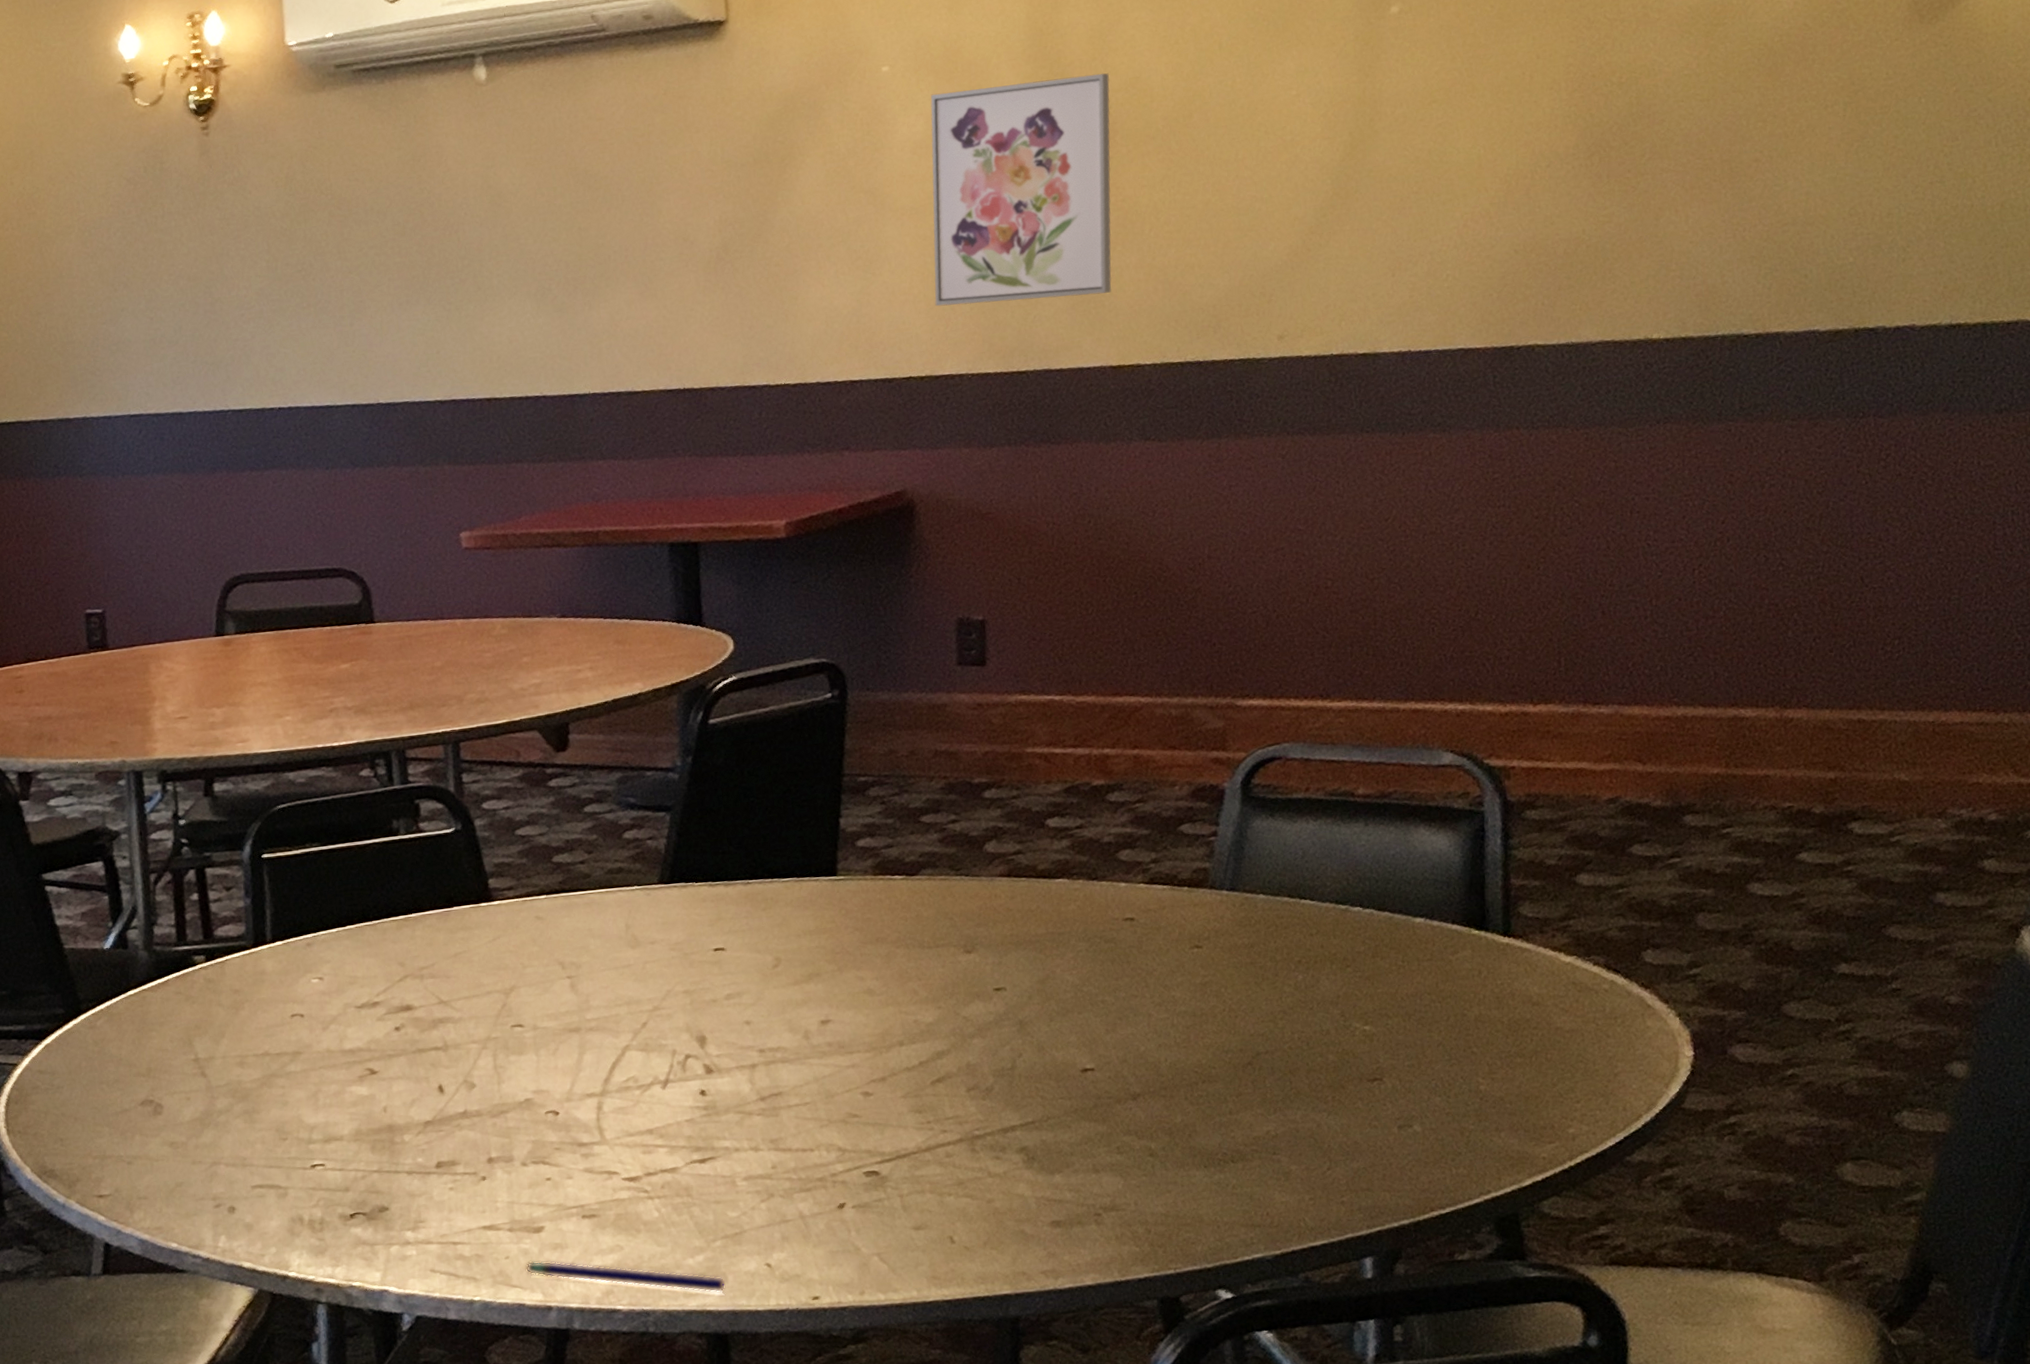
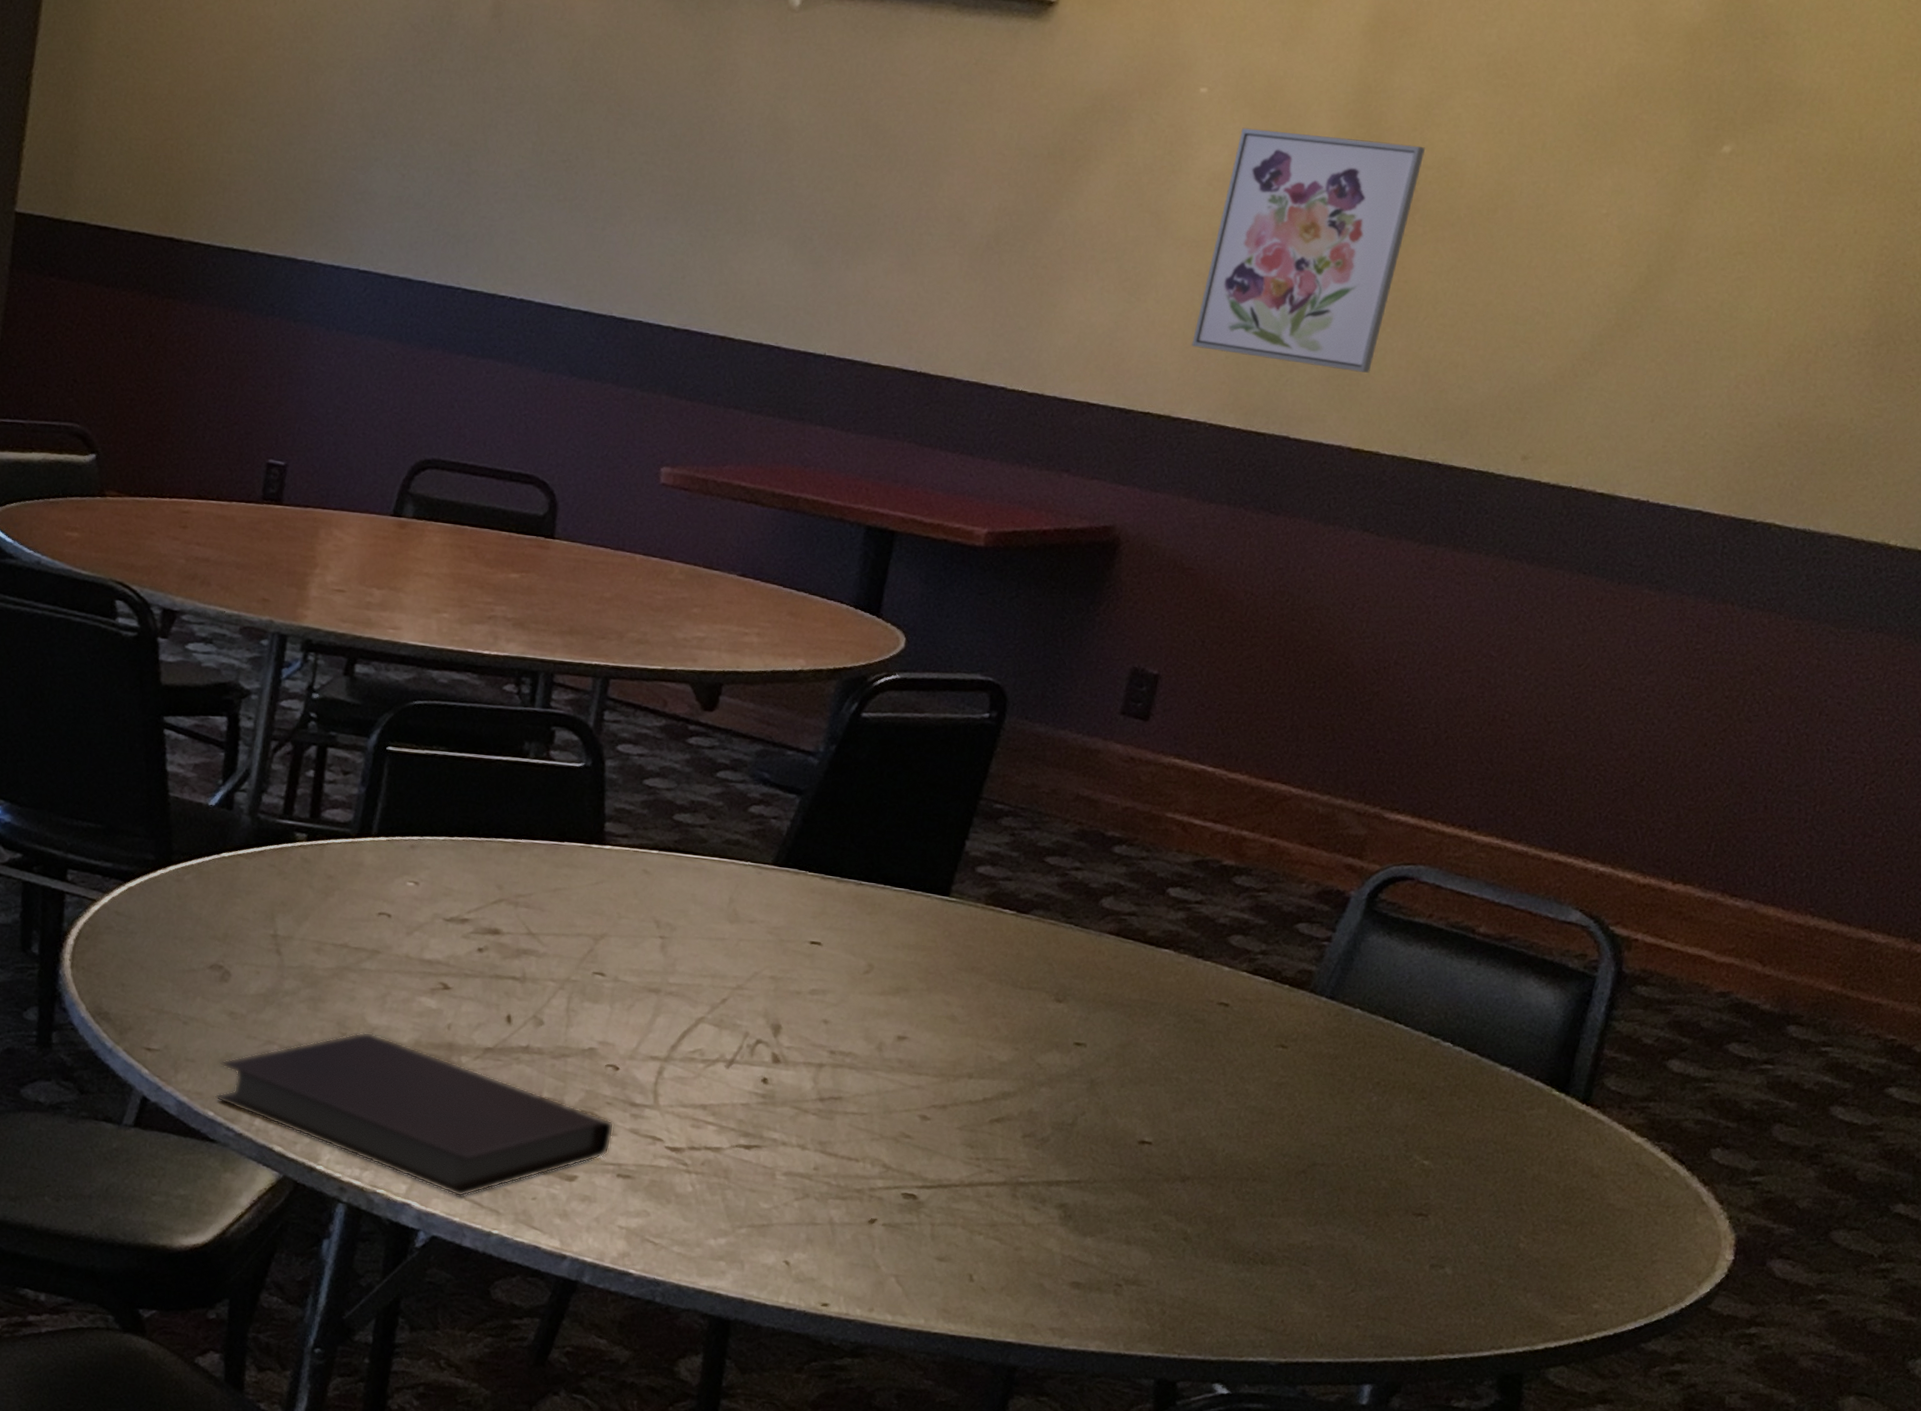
notebook: none [171,1132,569,1273] -> present [215,1031,614,1197]
pen: present [526,1260,726,1293] -> none [550,1206,742,1279]

